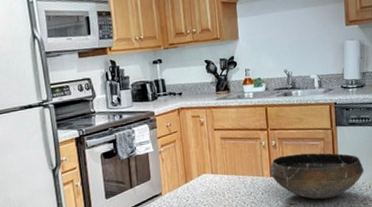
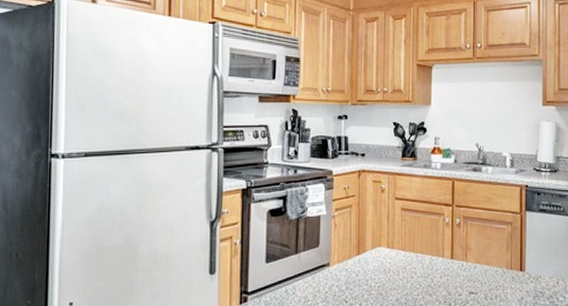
bowl: present [269,153,364,200] -> none [451,236,552,291]

